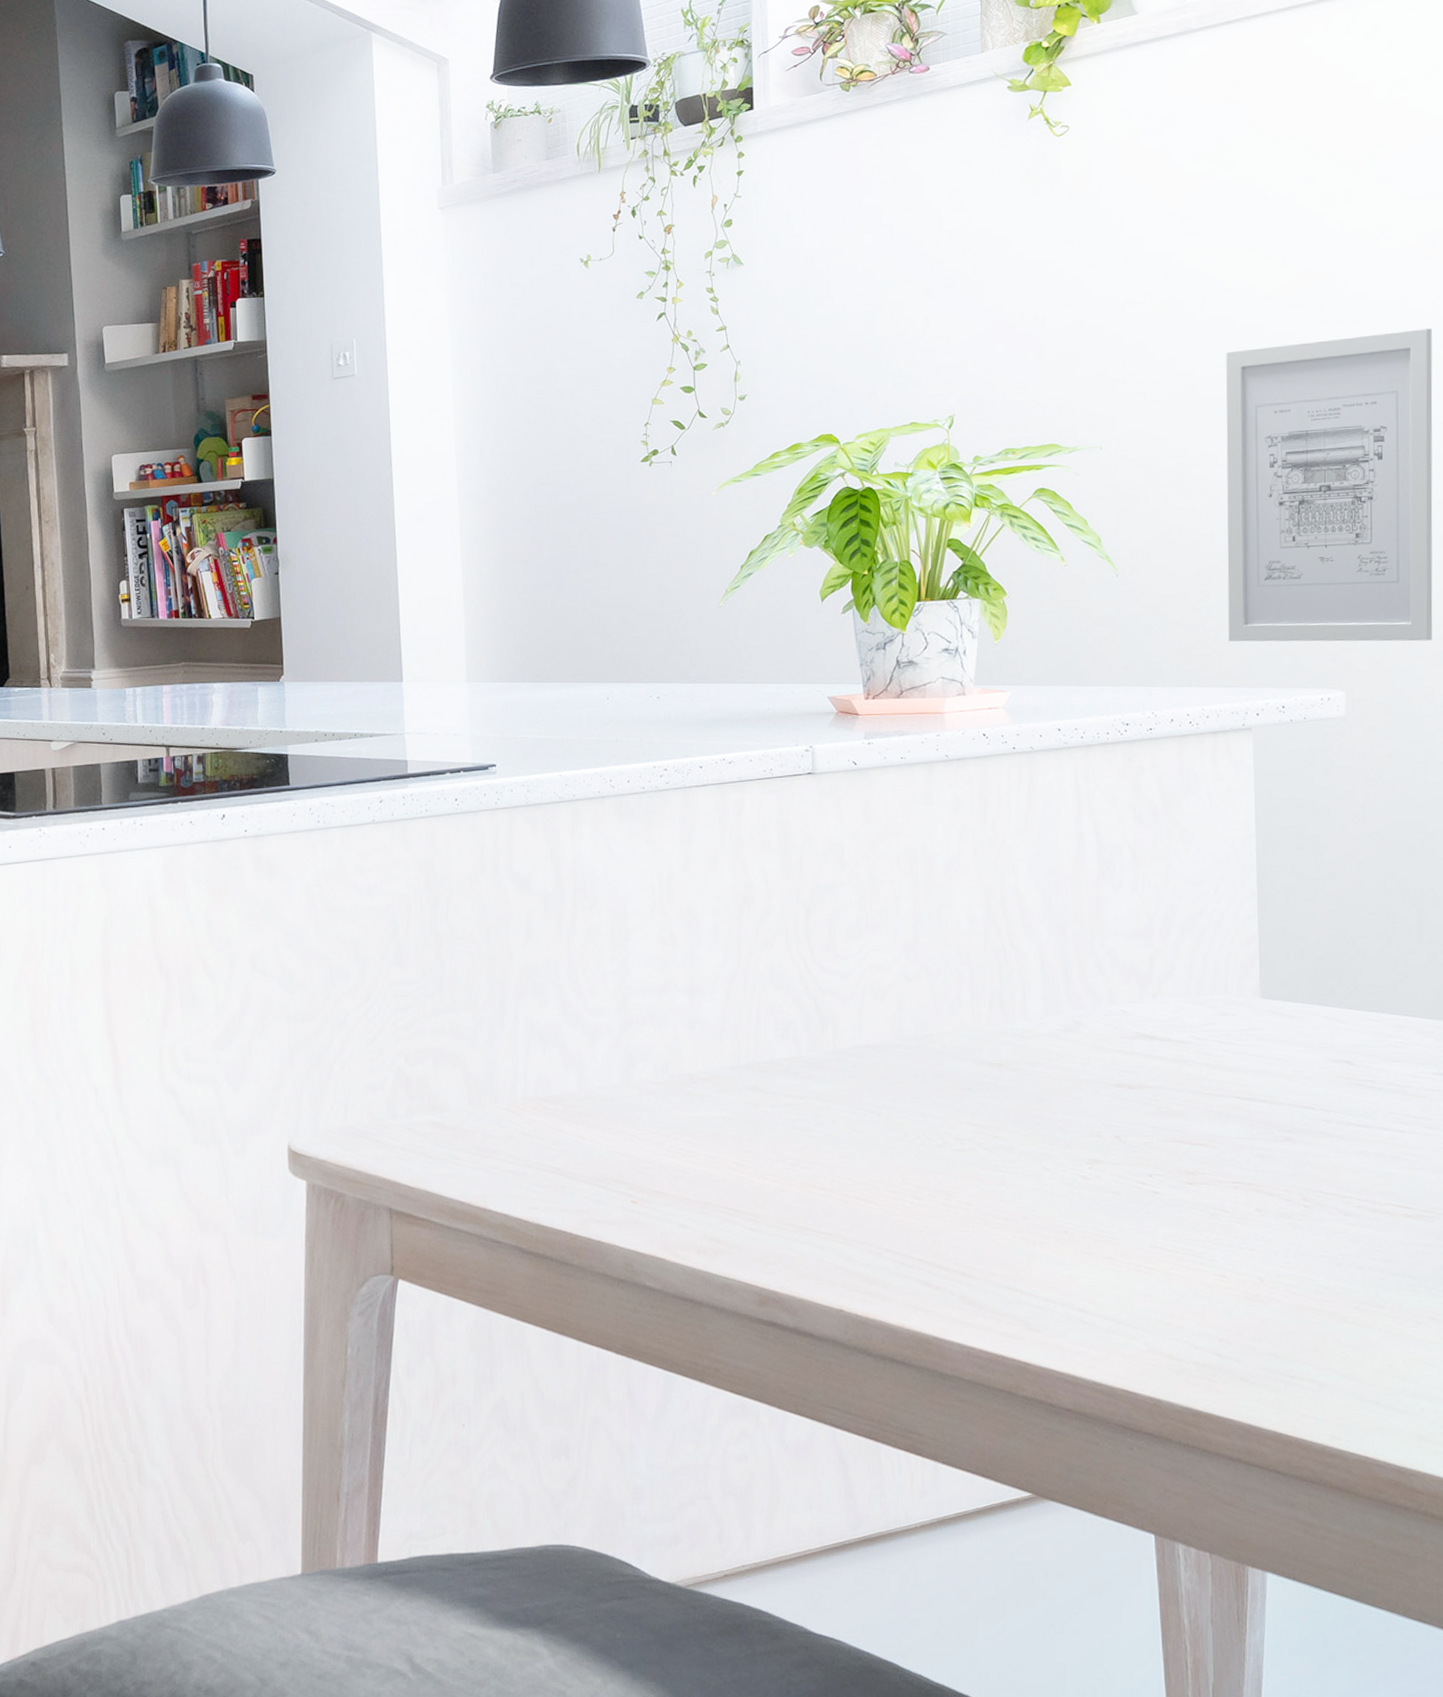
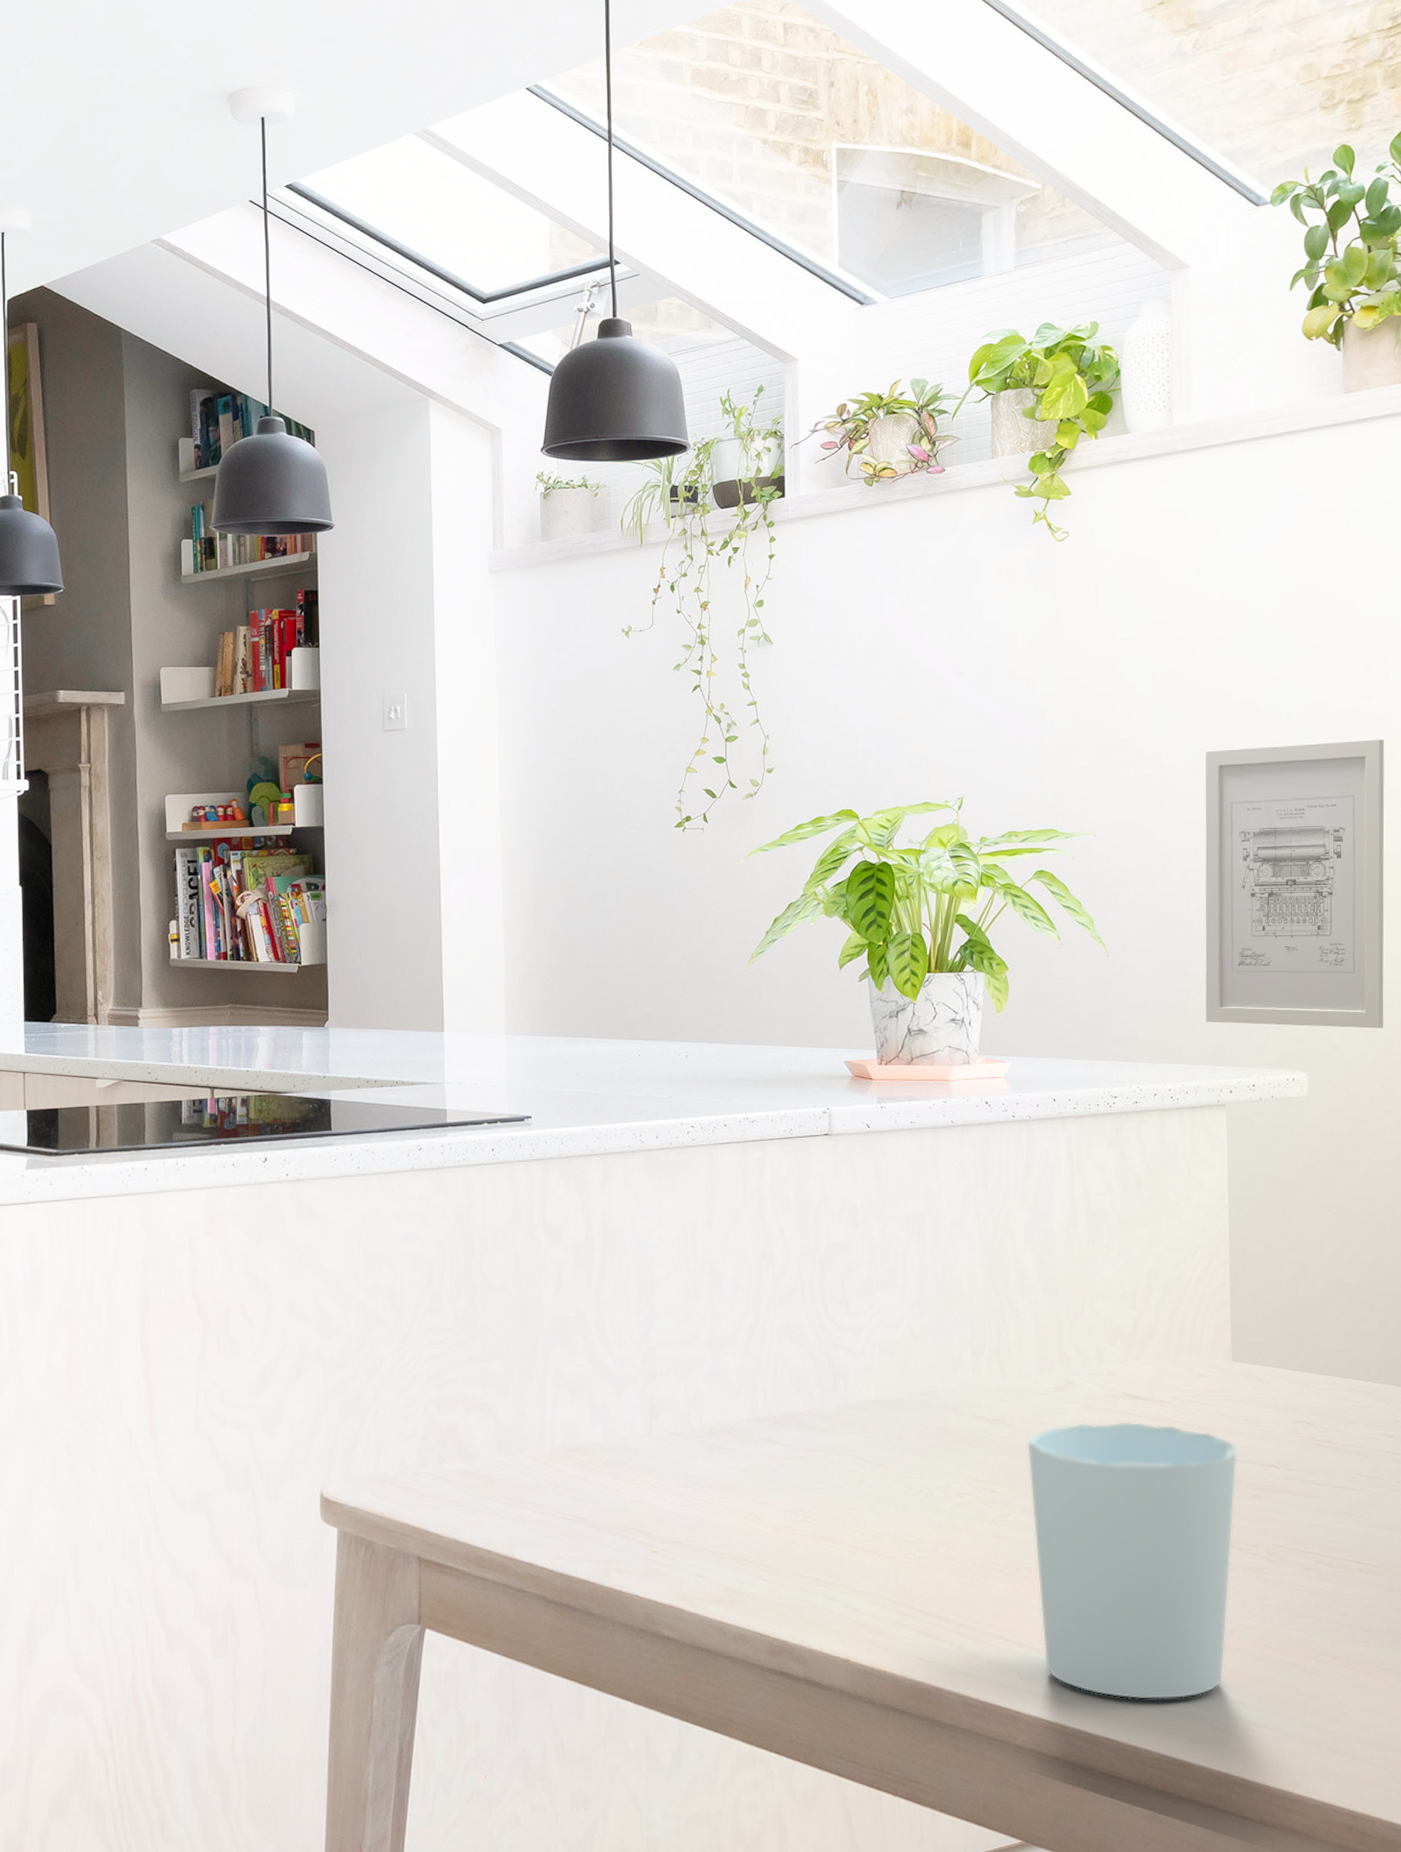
cup: none [1032,1063,1268,1351] -> present [1026,1422,1238,1700]

